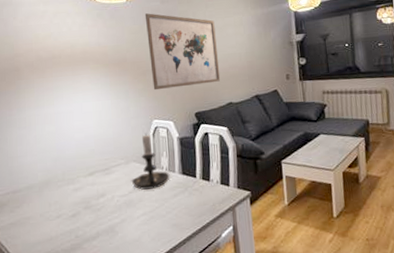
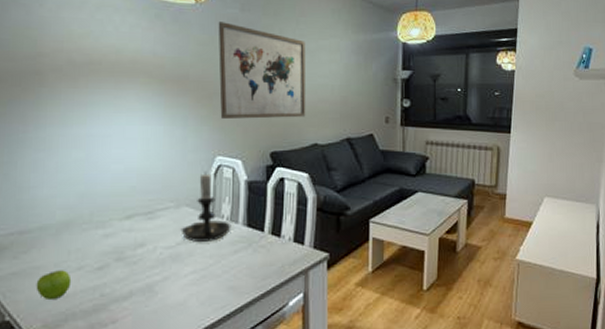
fruit: none [28,219,54,242] -> present [36,270,72,299]

